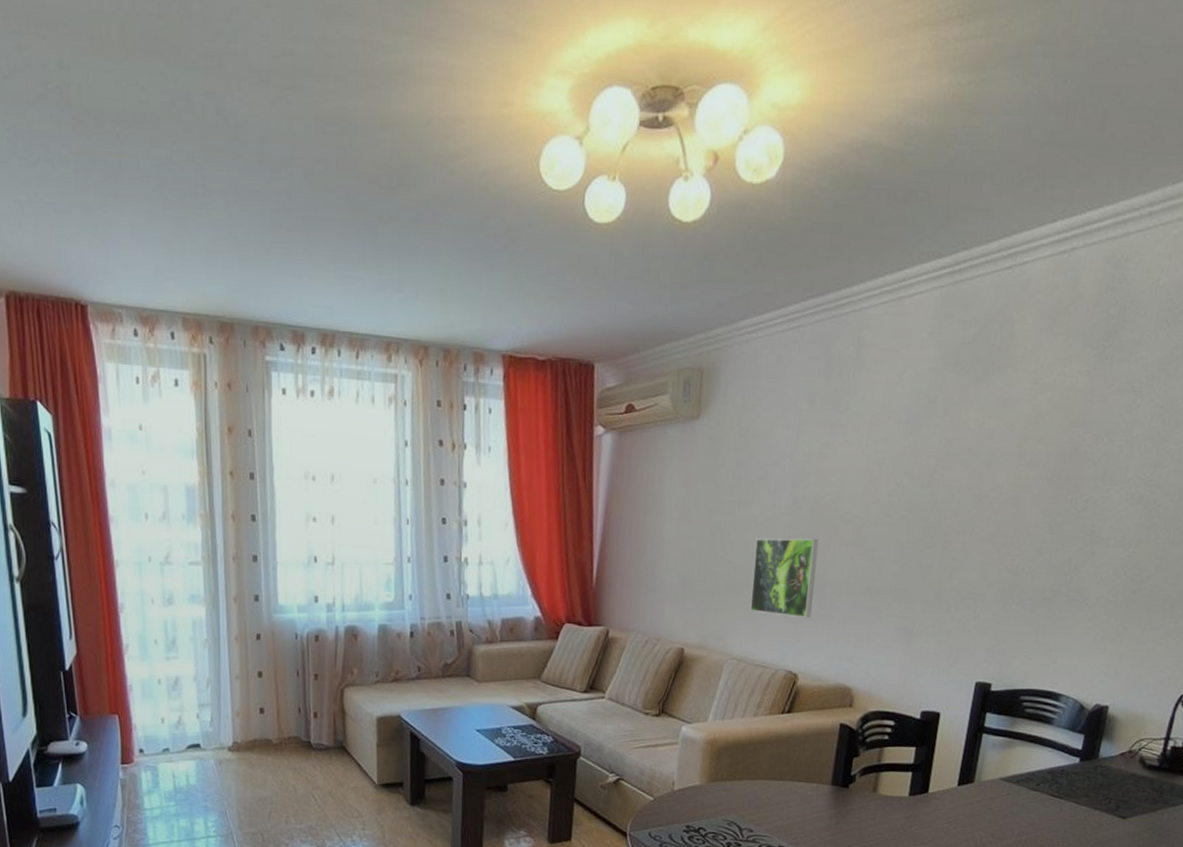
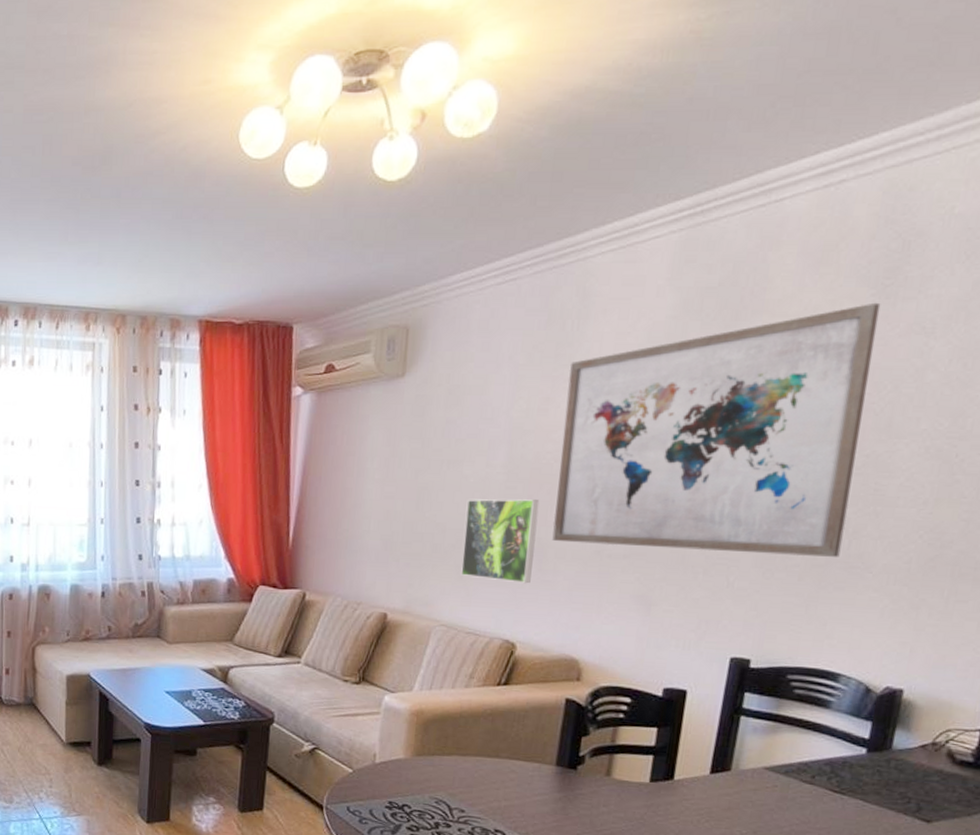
wall art: none [830,362,1101,591] -> present [552,302,881,557]

